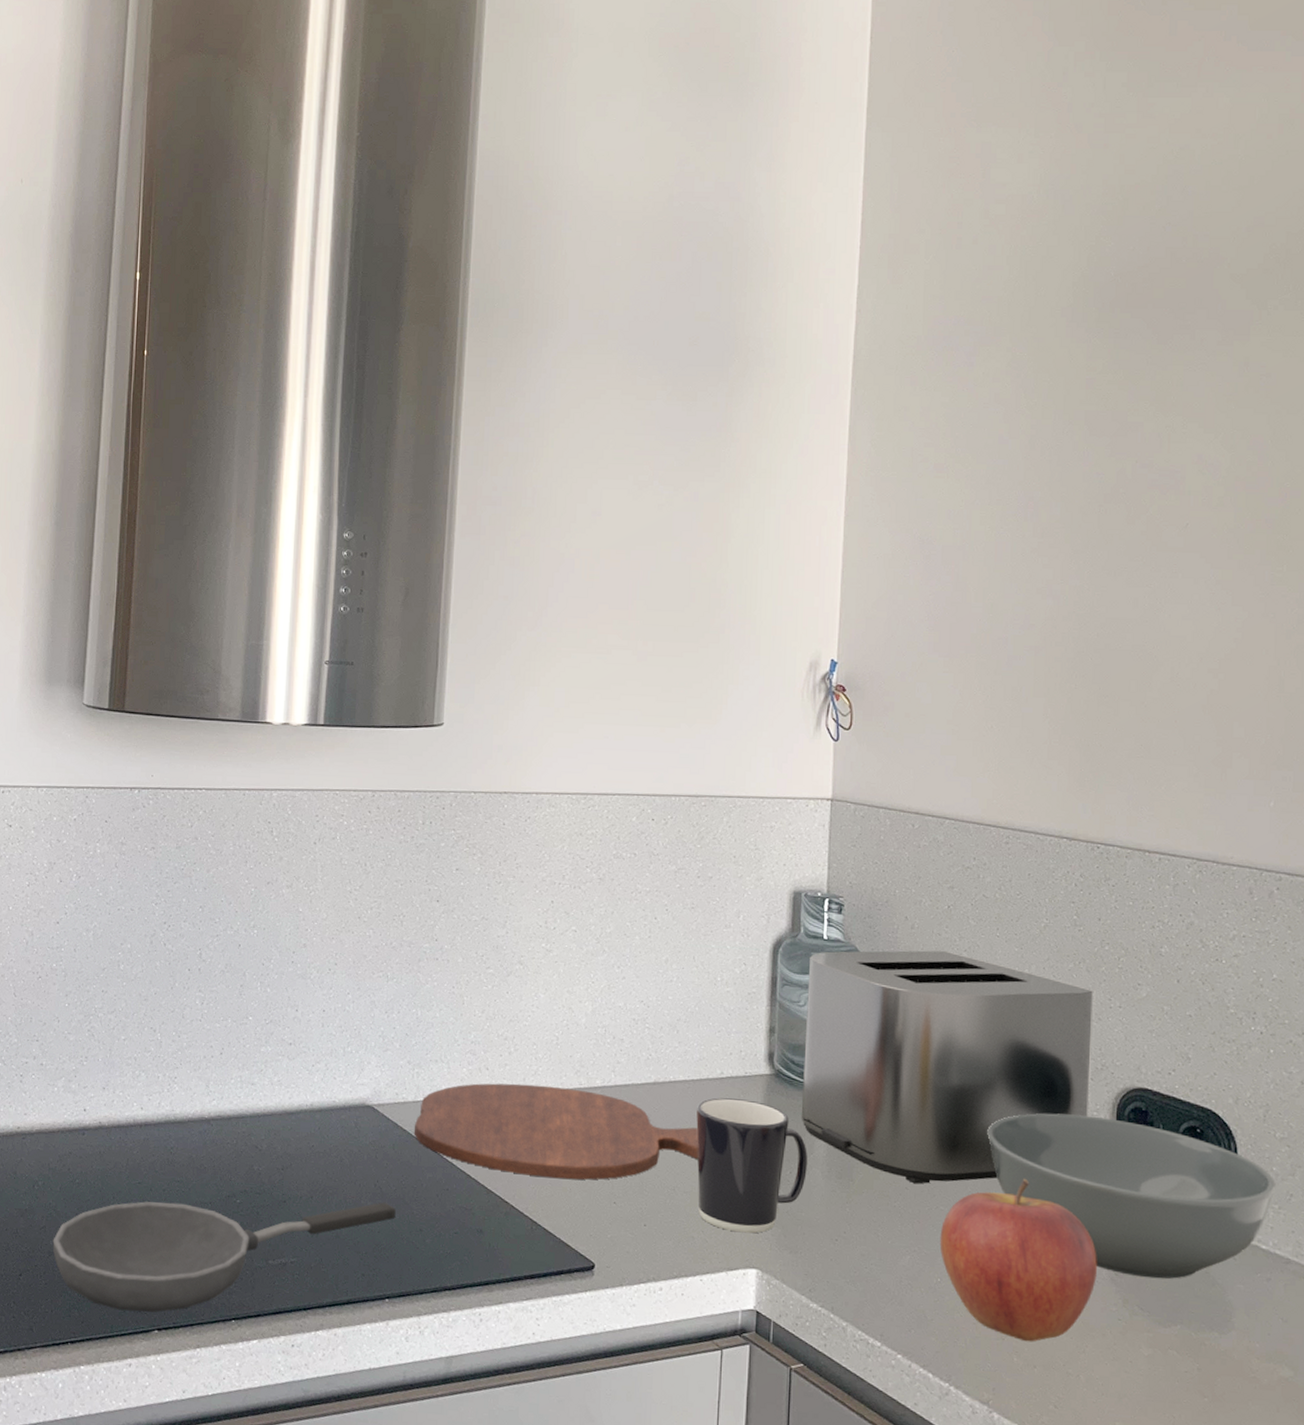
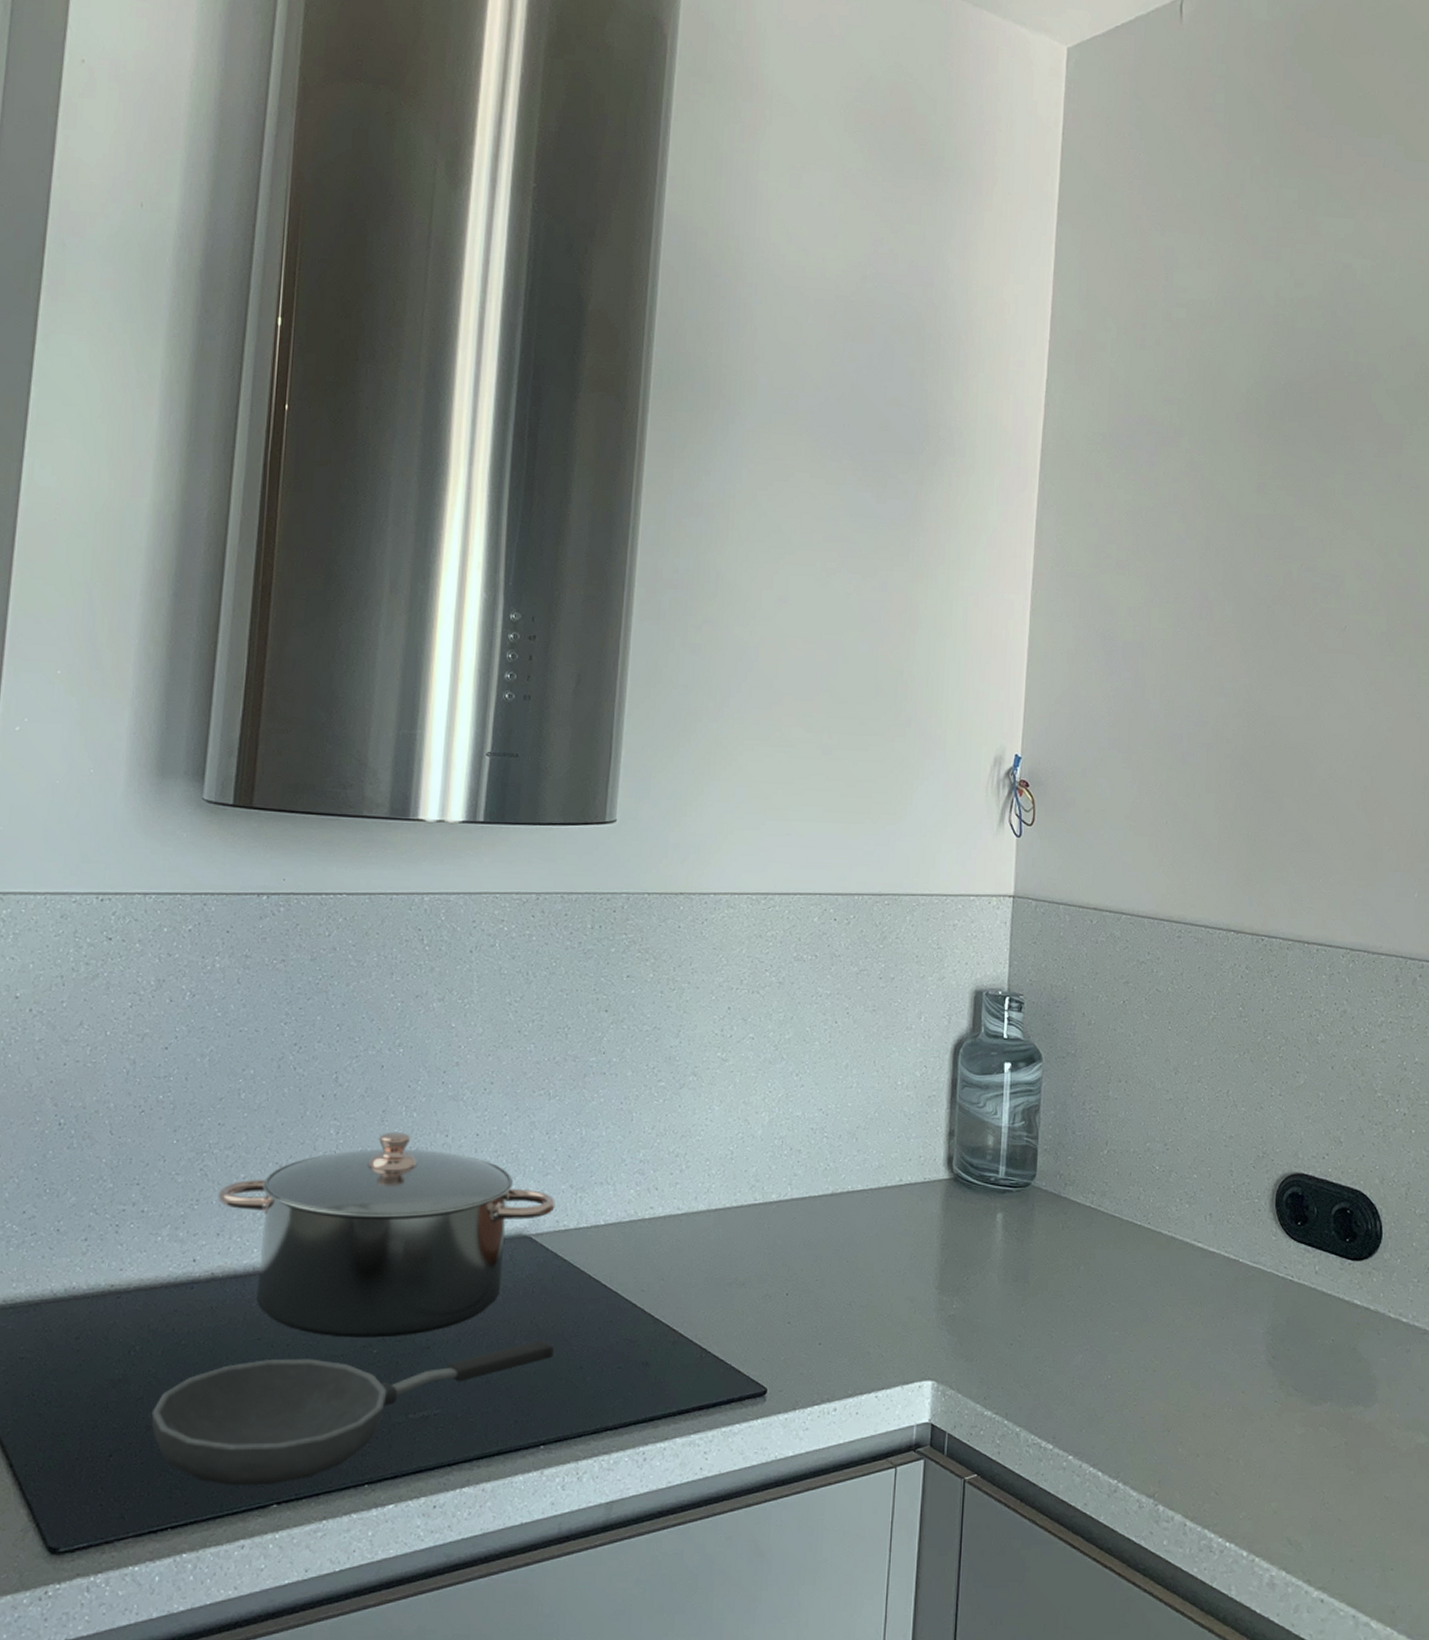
cooking pot: none [103,1004,395,1190] -> present [218,1131,555,1338]
cutting board: present [413,1083,699,1180] -> none [575,1203,876,1302]
mug: present [696,1097,807,1234] -> none [874,1206,984,1344]
toaster: present [801,950,1096,1184] -> none [978,1046,1258,1282]
apple: present [939,1179,1097,1342] -> none [1110,1270,1256,1431]
bowl: present [987,1113,1276,1279] -> none [1157,1202,1415,1359]

